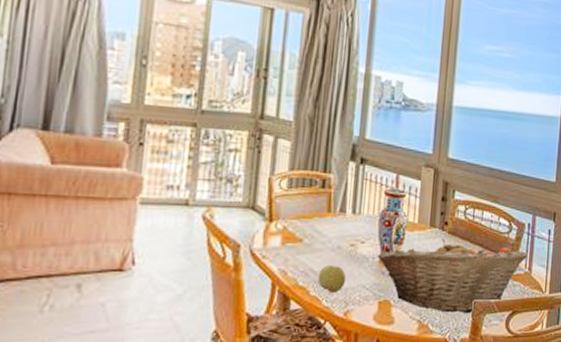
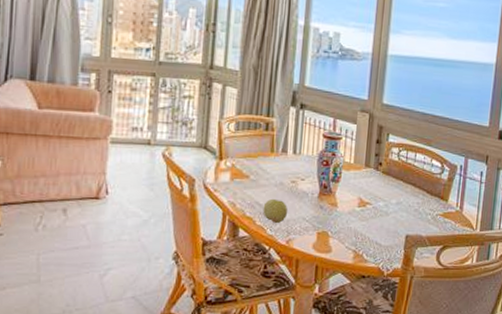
fruit basket: present [378,239,528,313] -> none [316,178,460,245]

